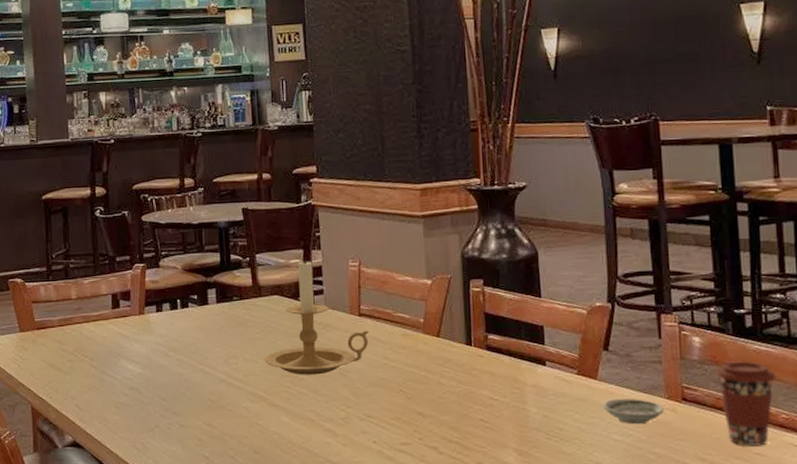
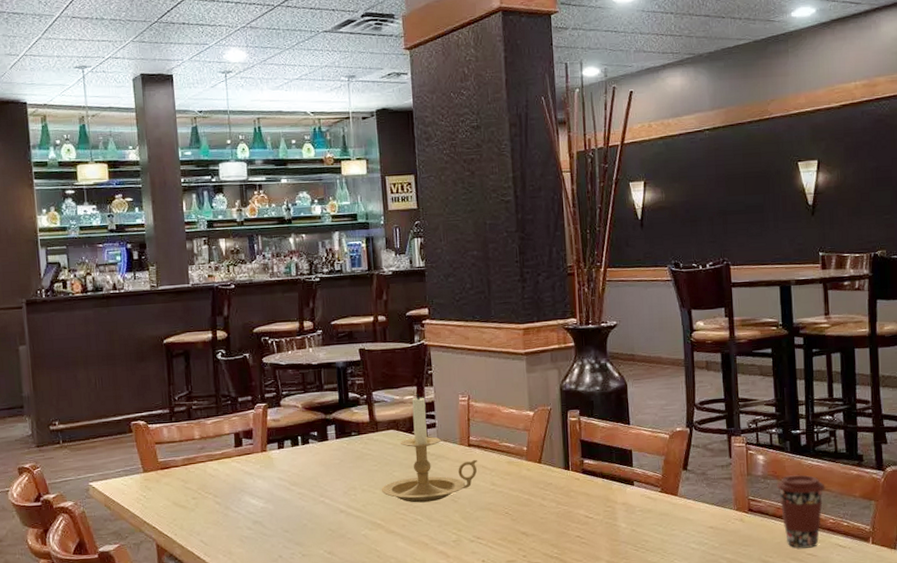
saucer: present [602,398,664,425] -> none [682,511,733,534]

